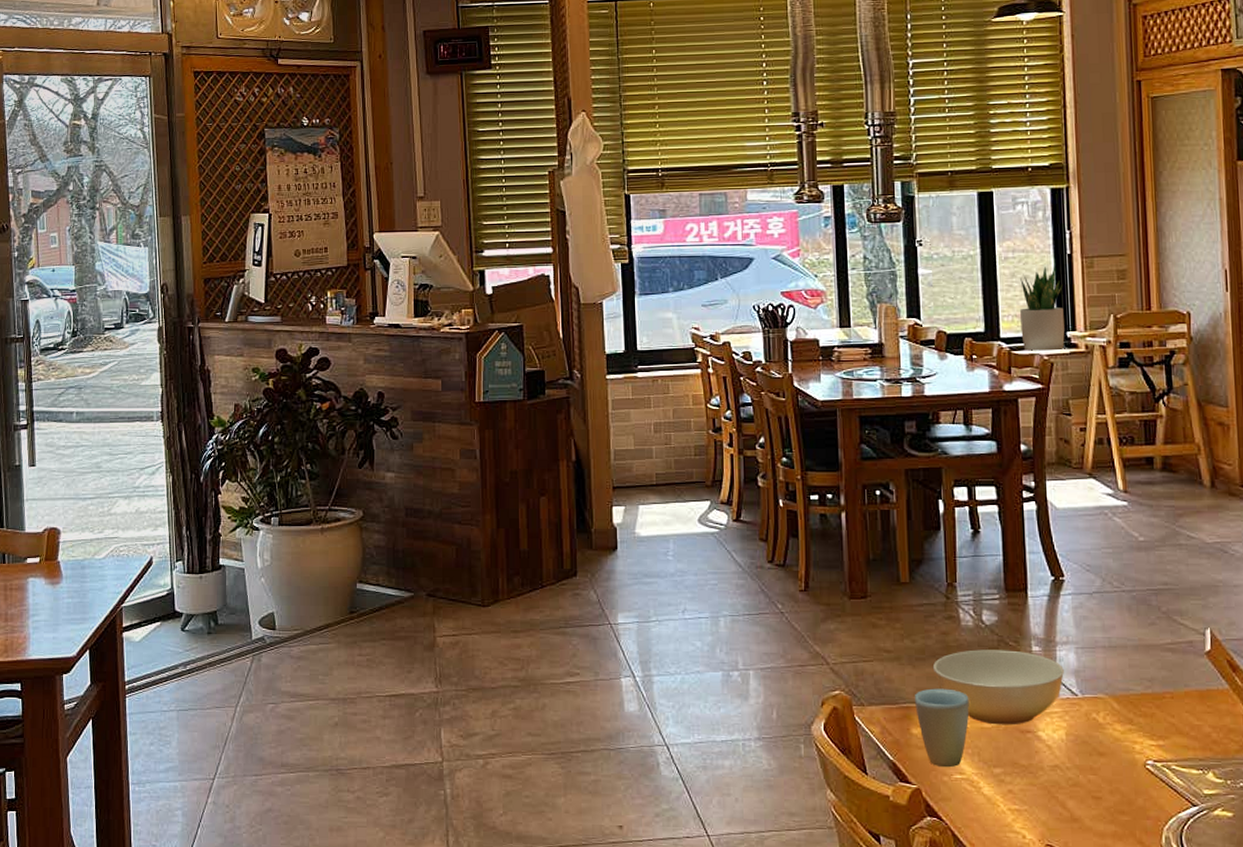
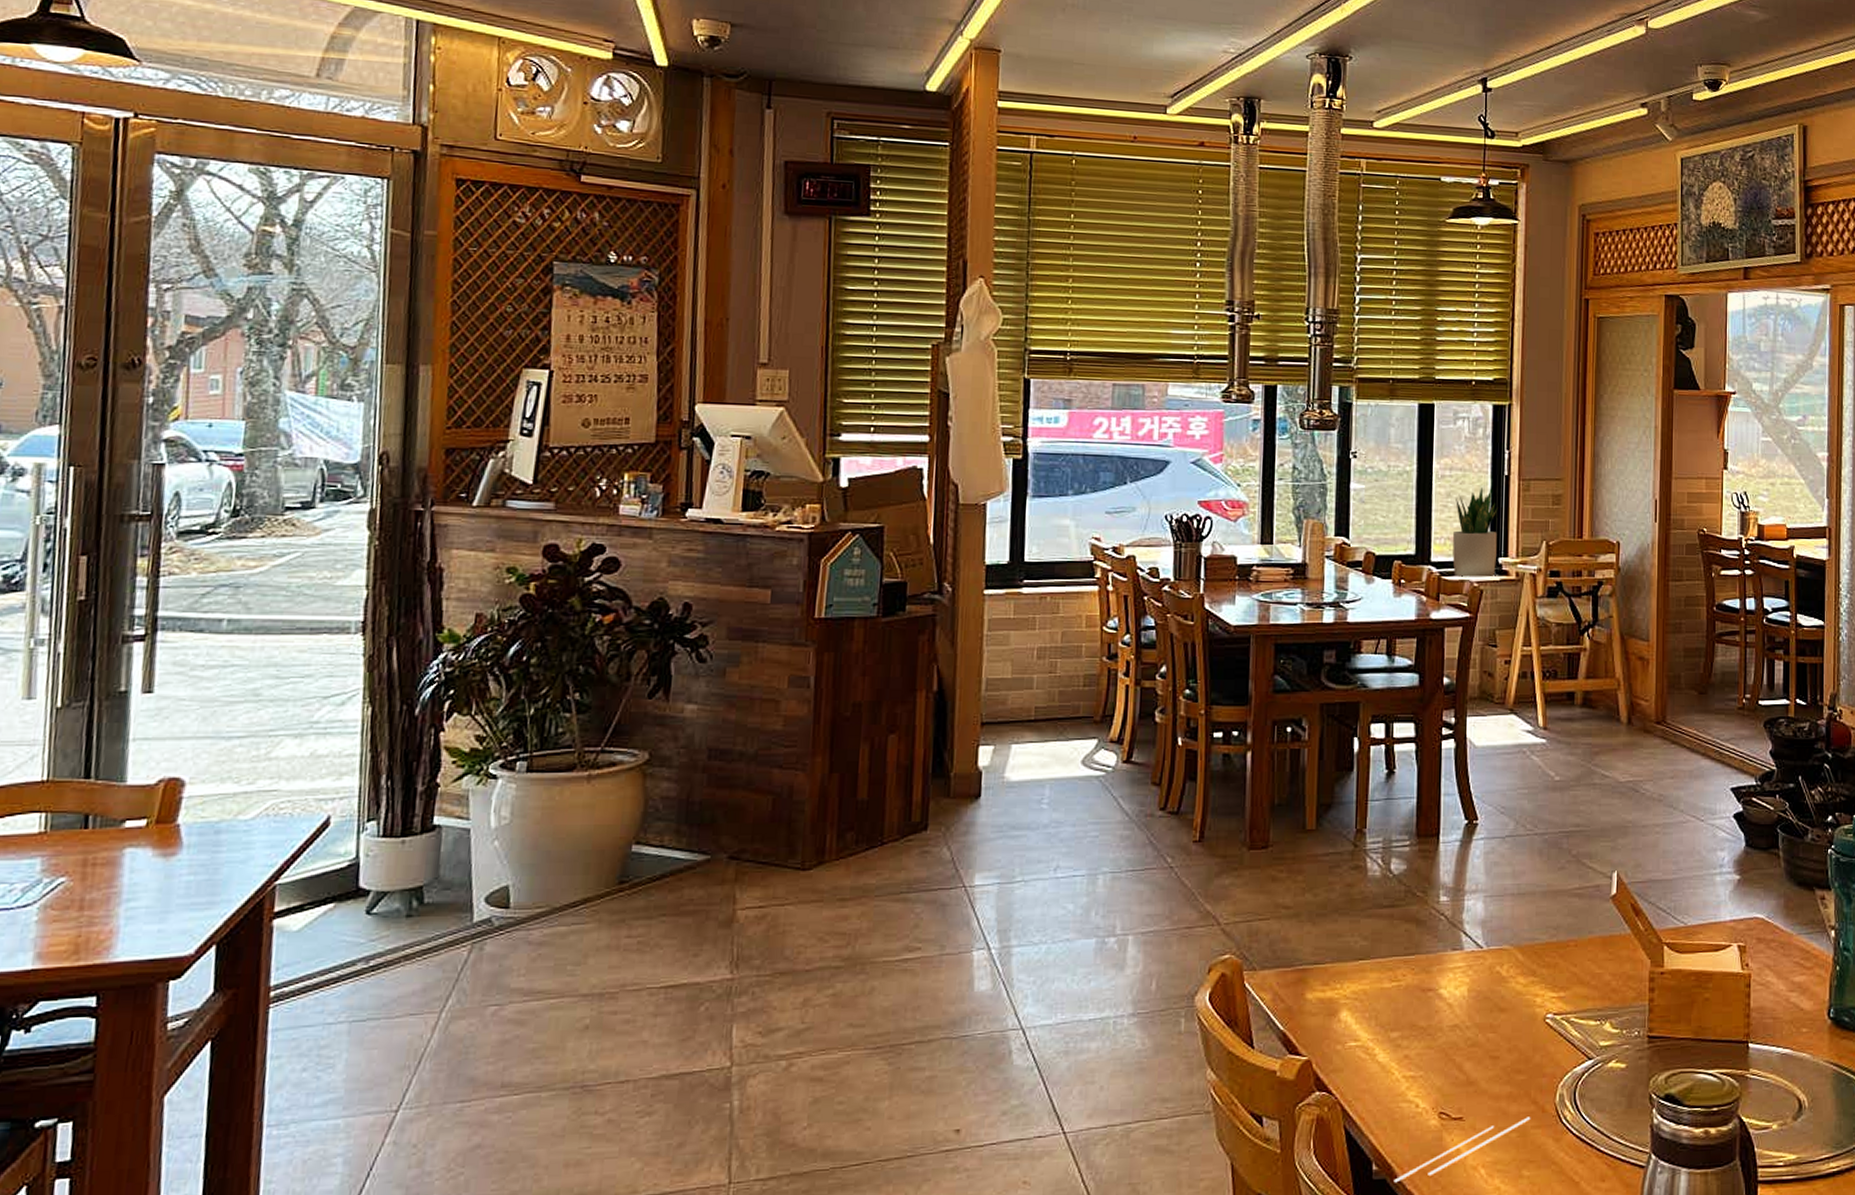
cup: present [915,688,970,768] -> none [1312,946,1370,1035]
bowl: present [932,649,1064,726] -> none [1334,901,1471,985]

